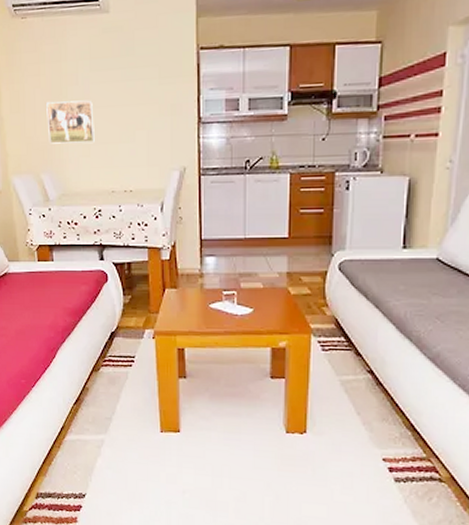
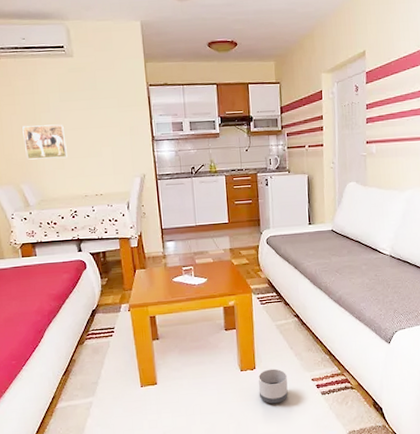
planter: none [307,436,349,482] -> present [258,368,288,404]

